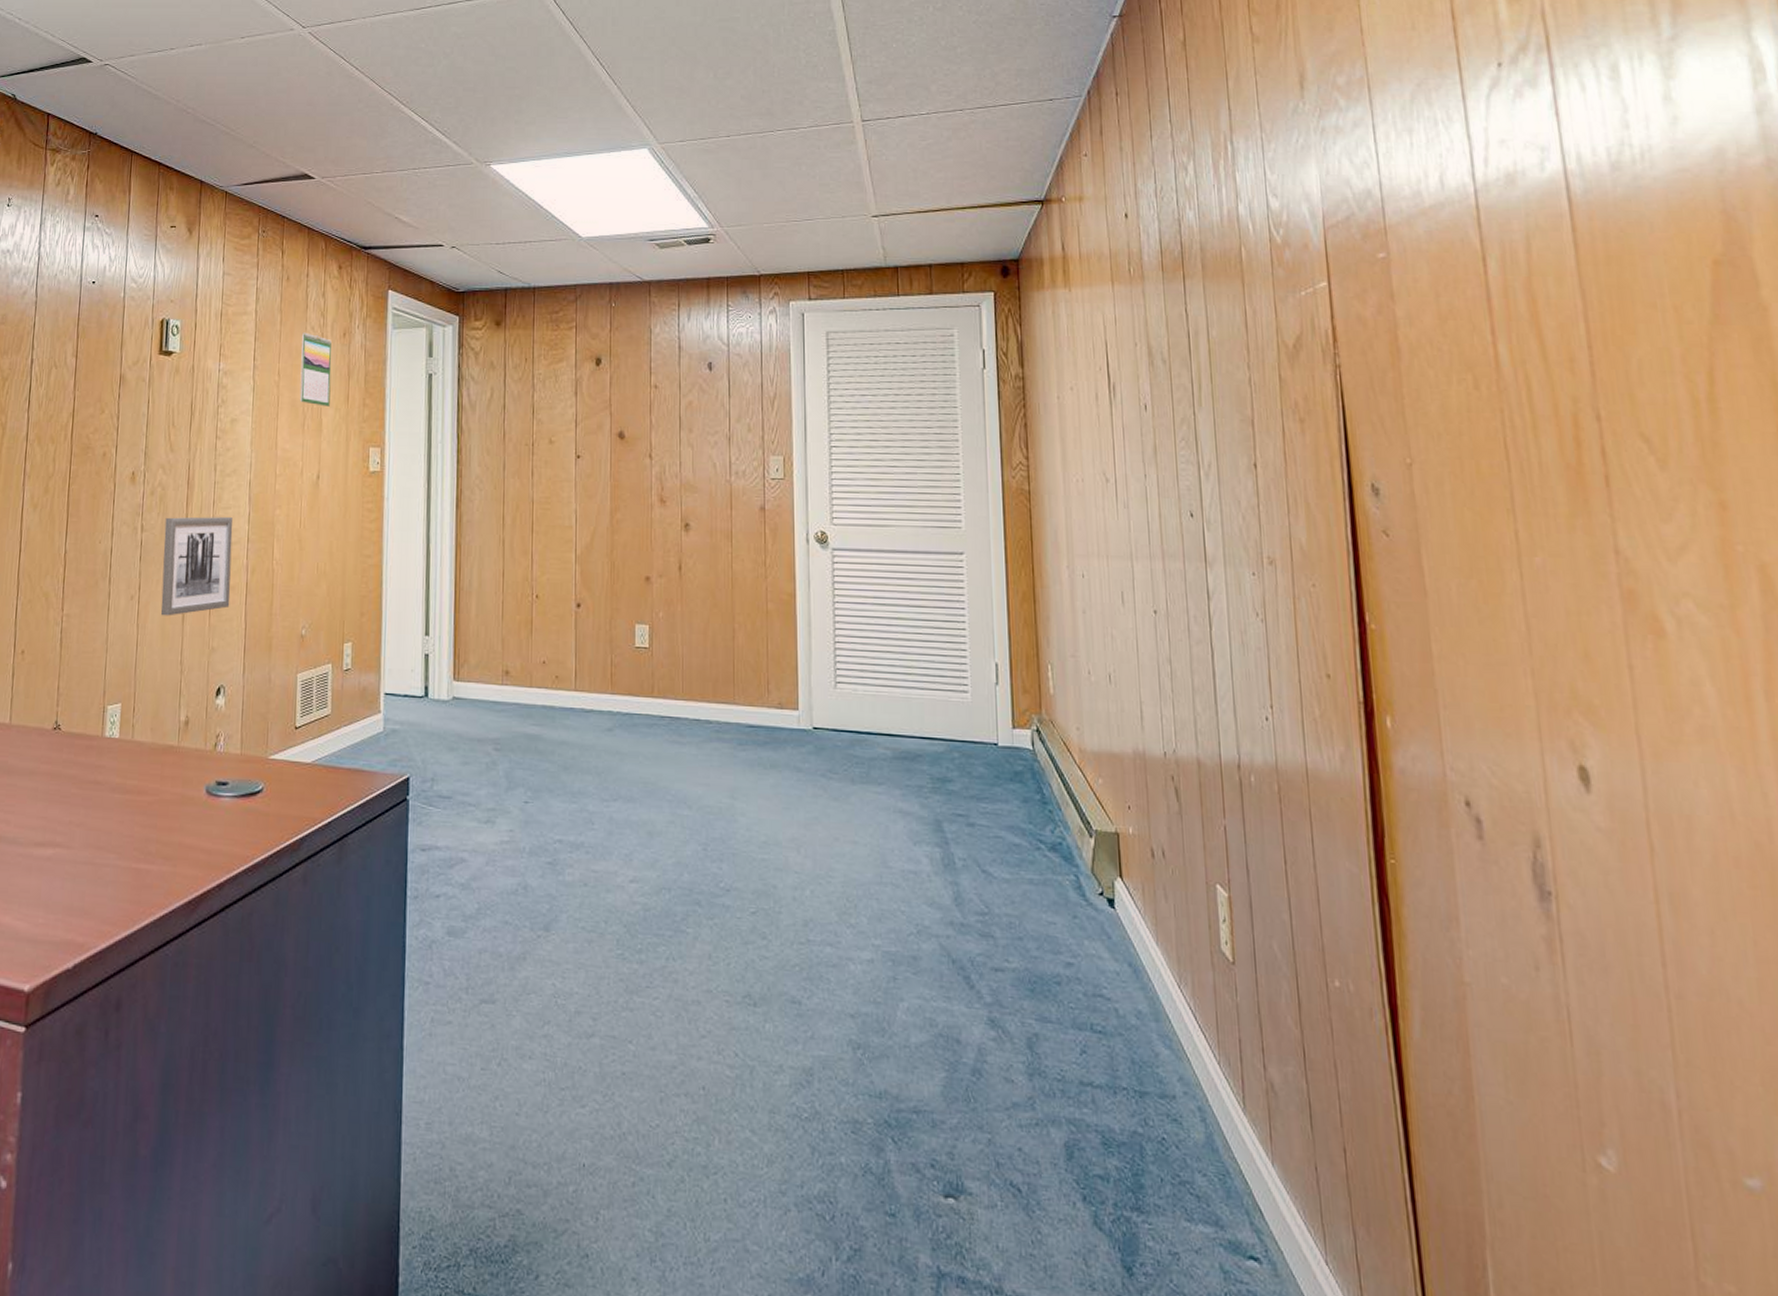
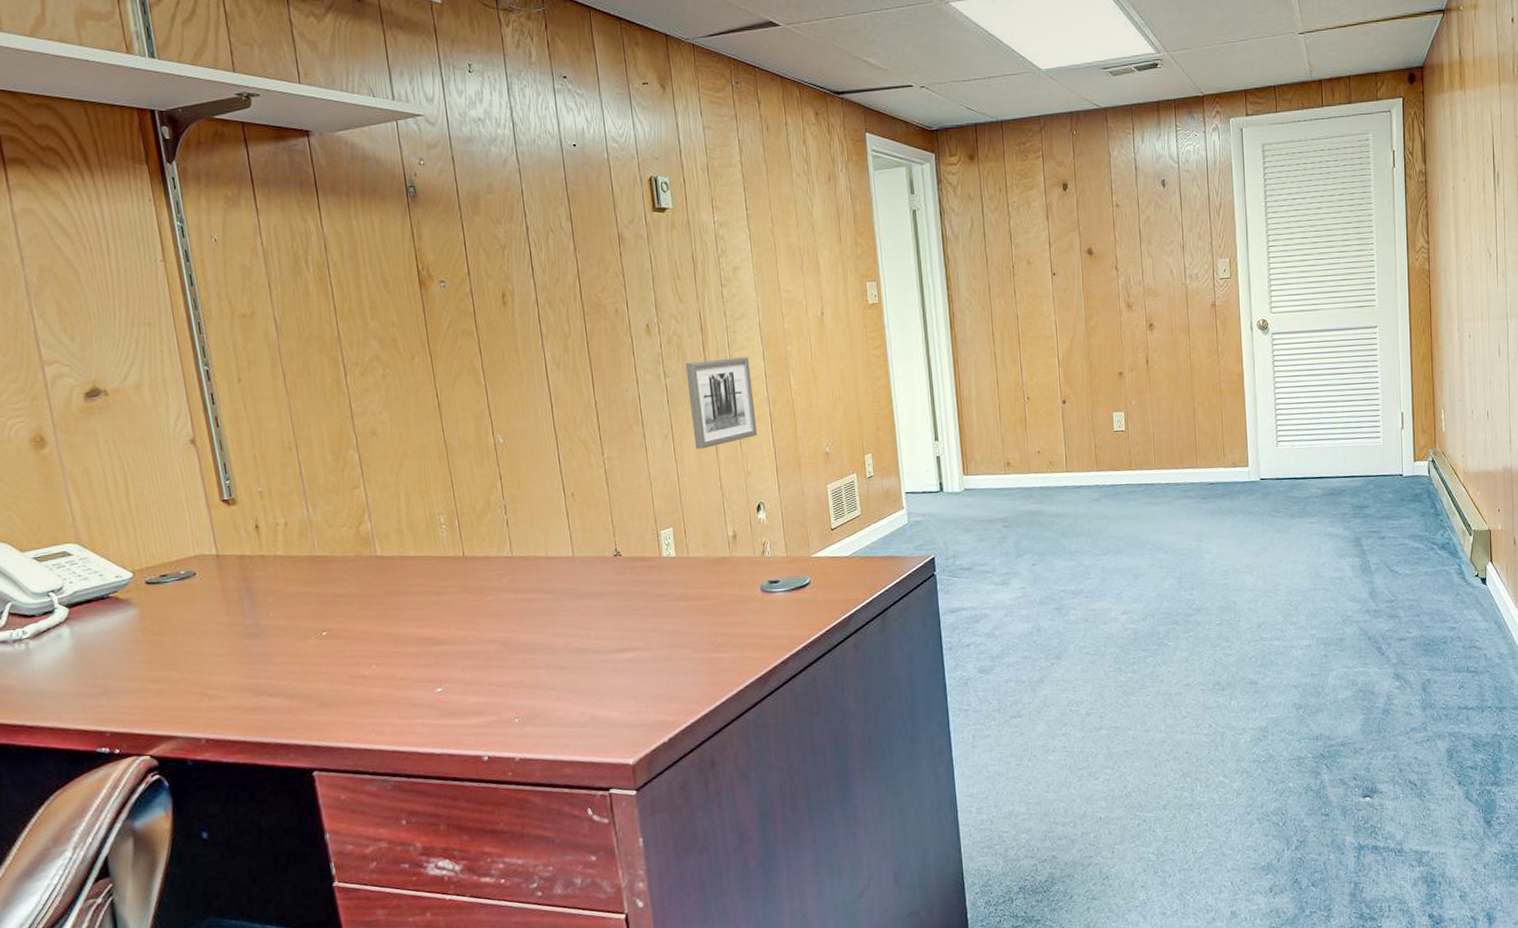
calendar: present [299,332,332,407] -> none [788,179,824,248]

